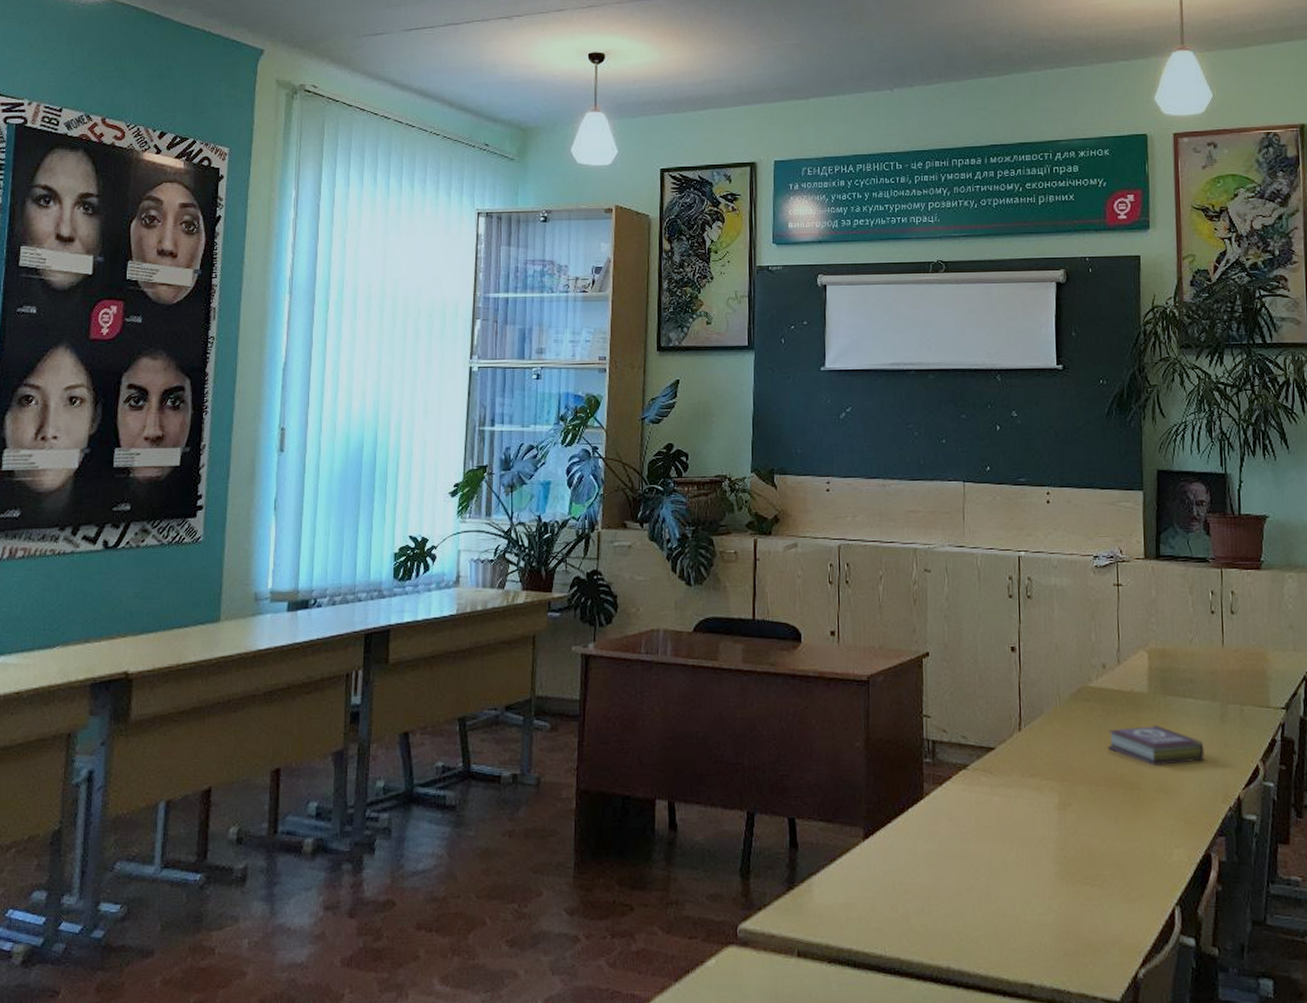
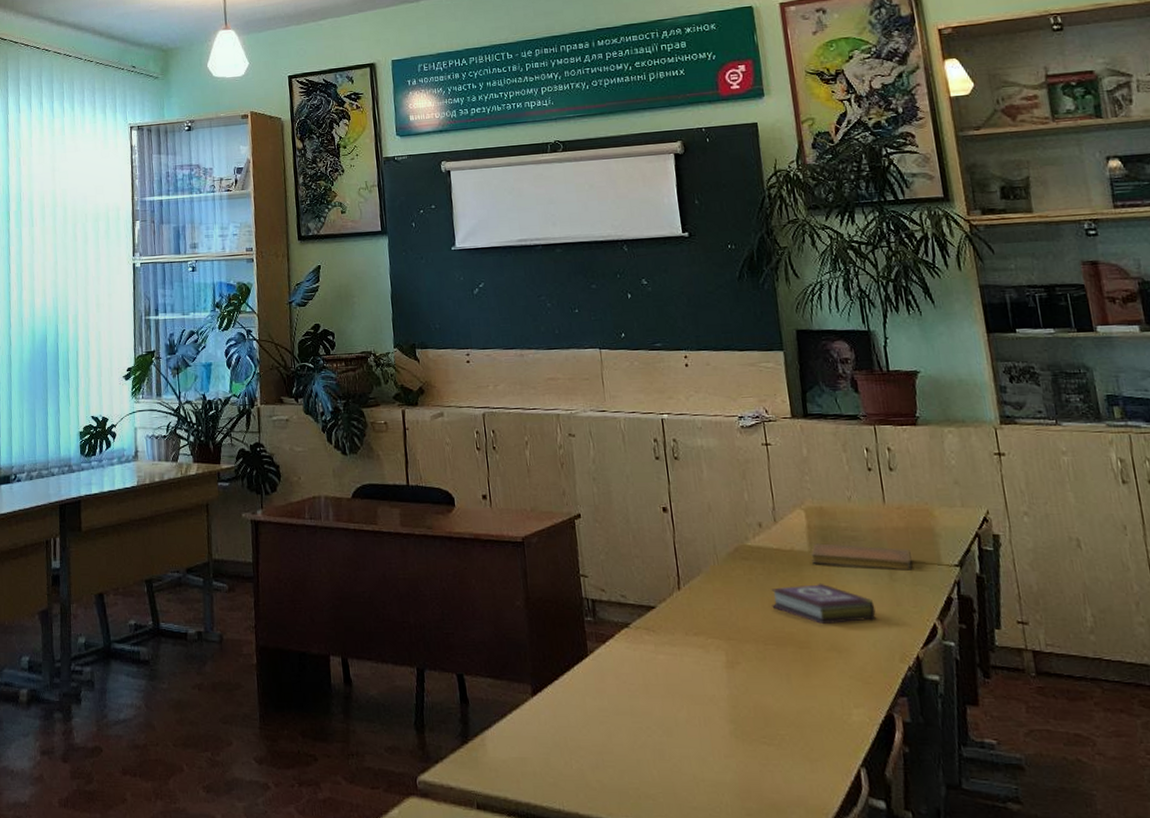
notebook: none [1150,685,1243,713] -> present [811,543,912,571]

